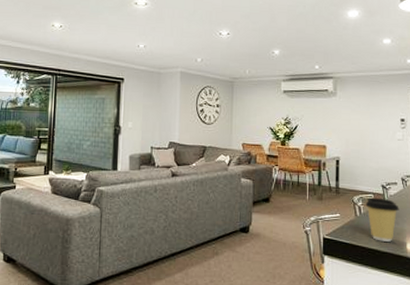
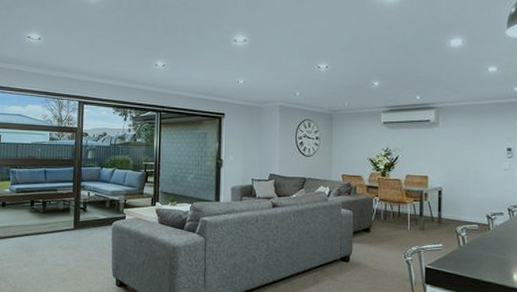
coffee cup: present [365,197,400,242] -> none [469,228,506,272]

